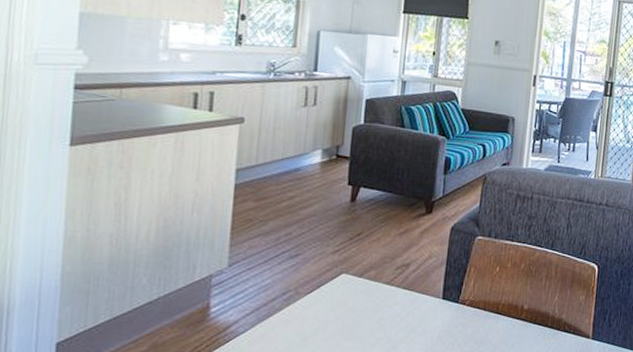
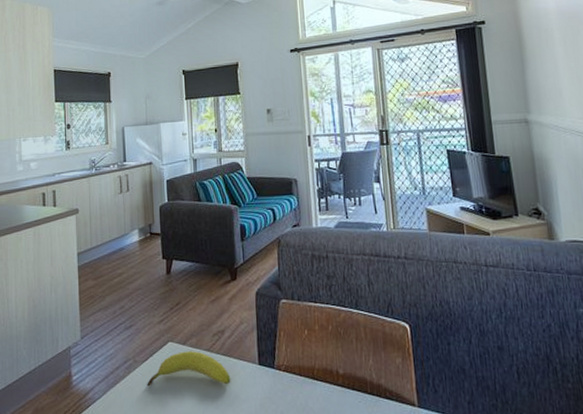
fruit: none [308,284,410,320] -> present [147,351,231,387]

